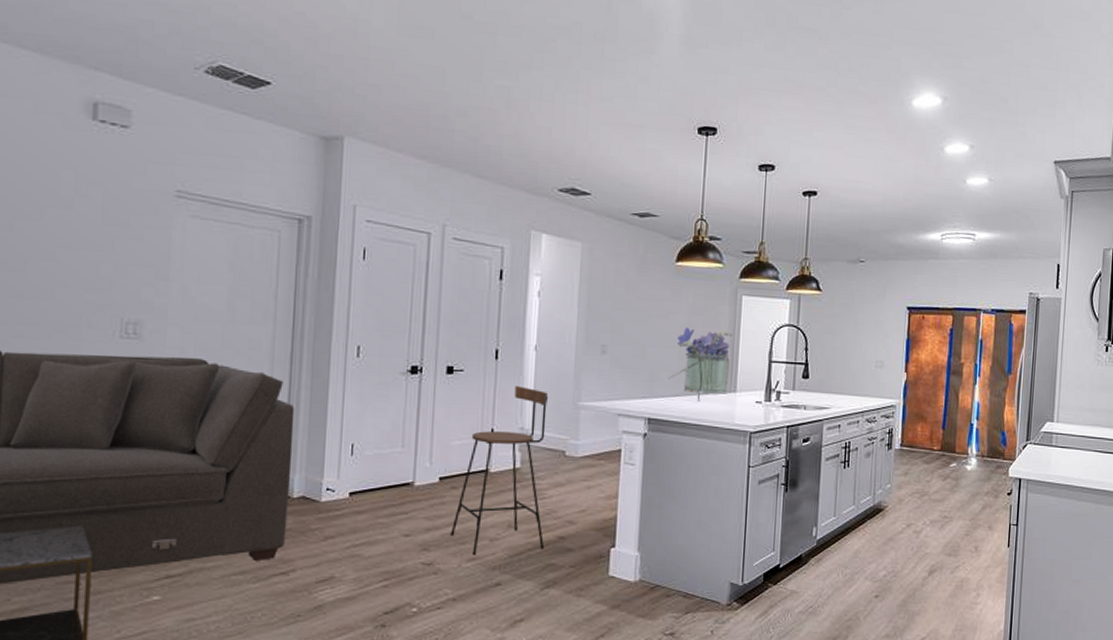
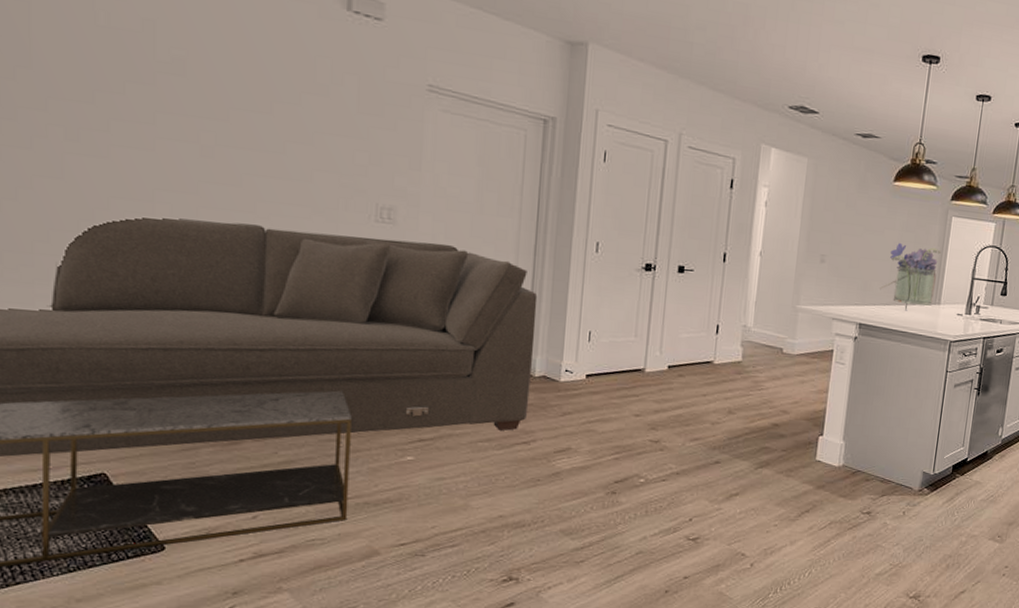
bar stool: present [450,386,549,556] -> none [676,287,771,437]

